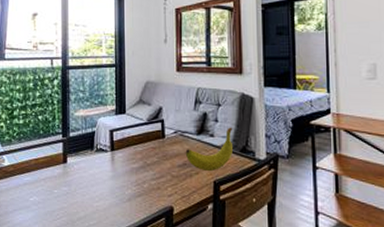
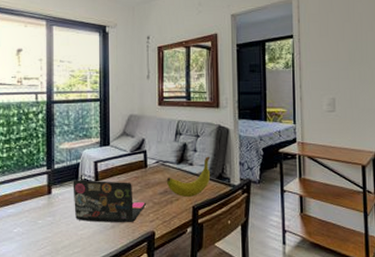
laptop: none [88,149,165,196] -> present [73,180,147,223]

